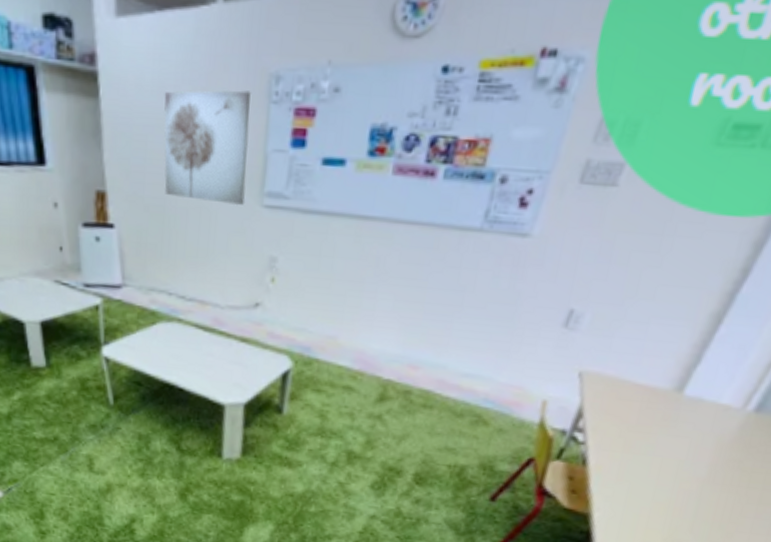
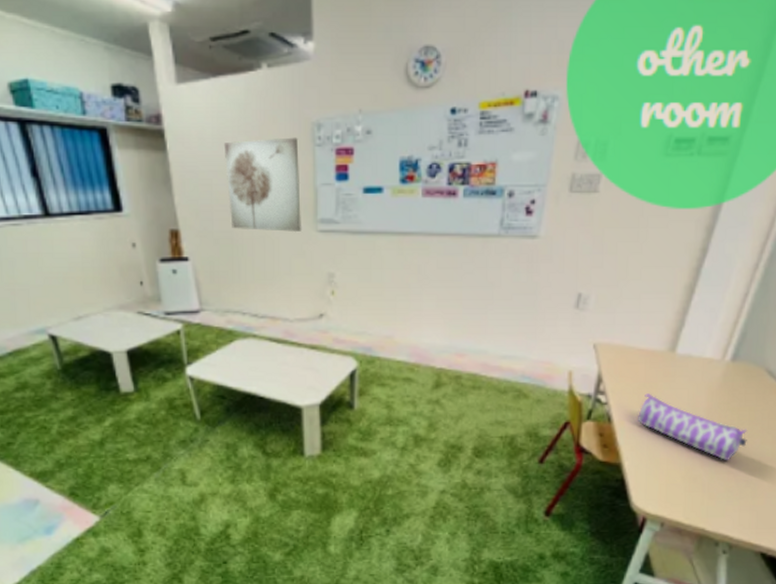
pencil case: none [619,437,759,528] -> present [638,393,748,460]

